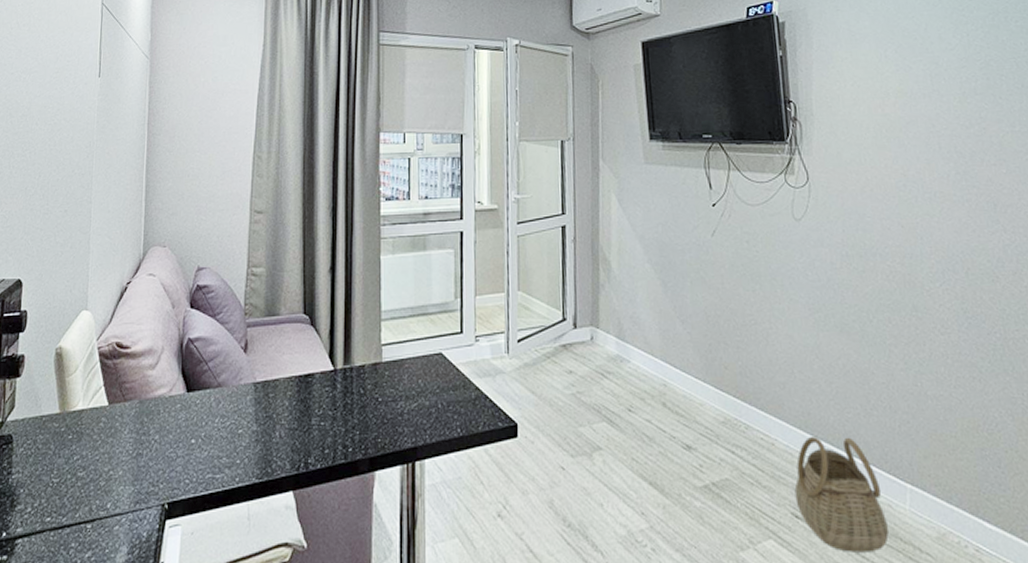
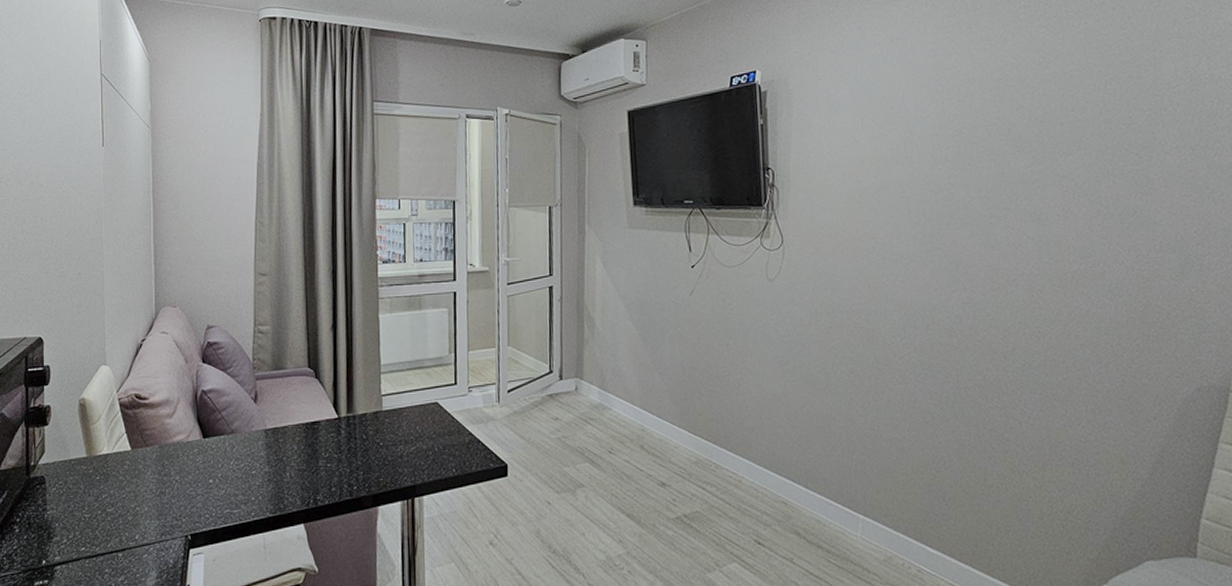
basket: present [794,437,889,552] -> none [758,474,841,573]

